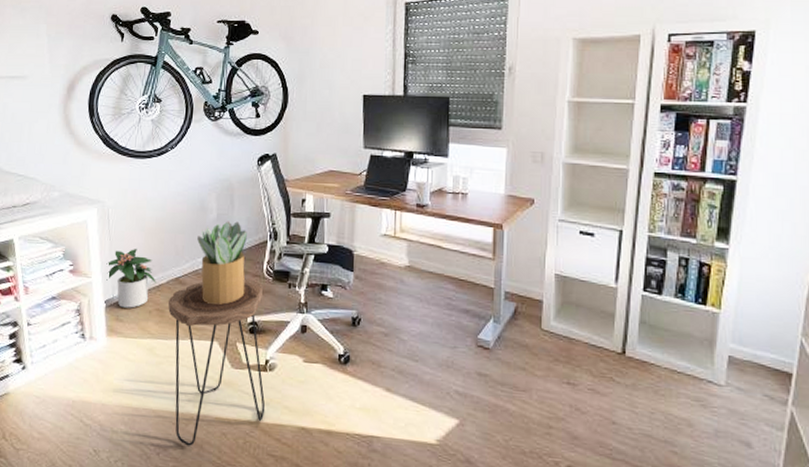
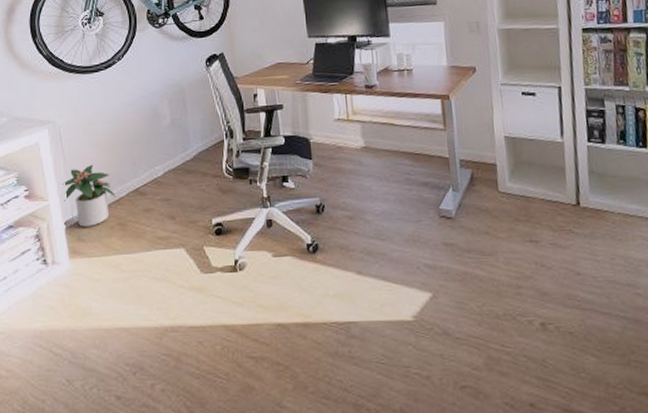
side table: present [168,278,265,446] -> none [130,180,240,361]
potted plant: present [197,221,247,305] -> none [153,124,207,211]

